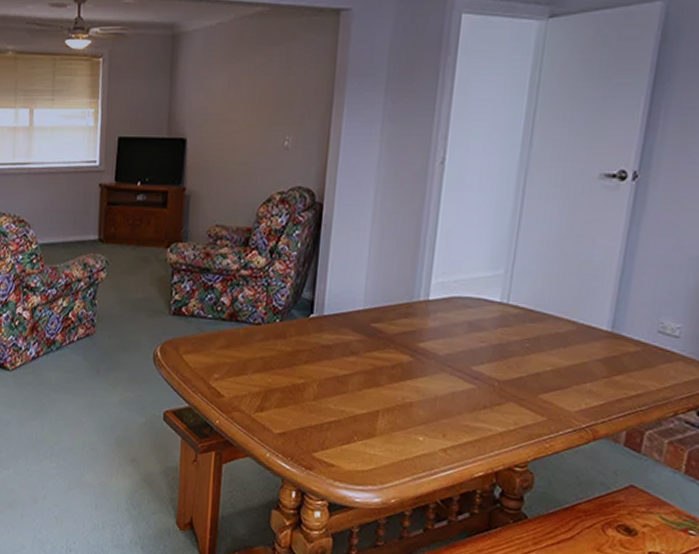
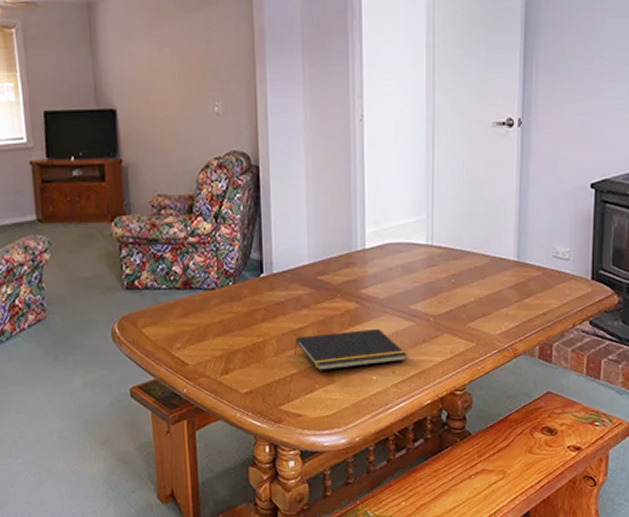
notepad: none [336,384,462,425] -> present [294,328,407,371]

